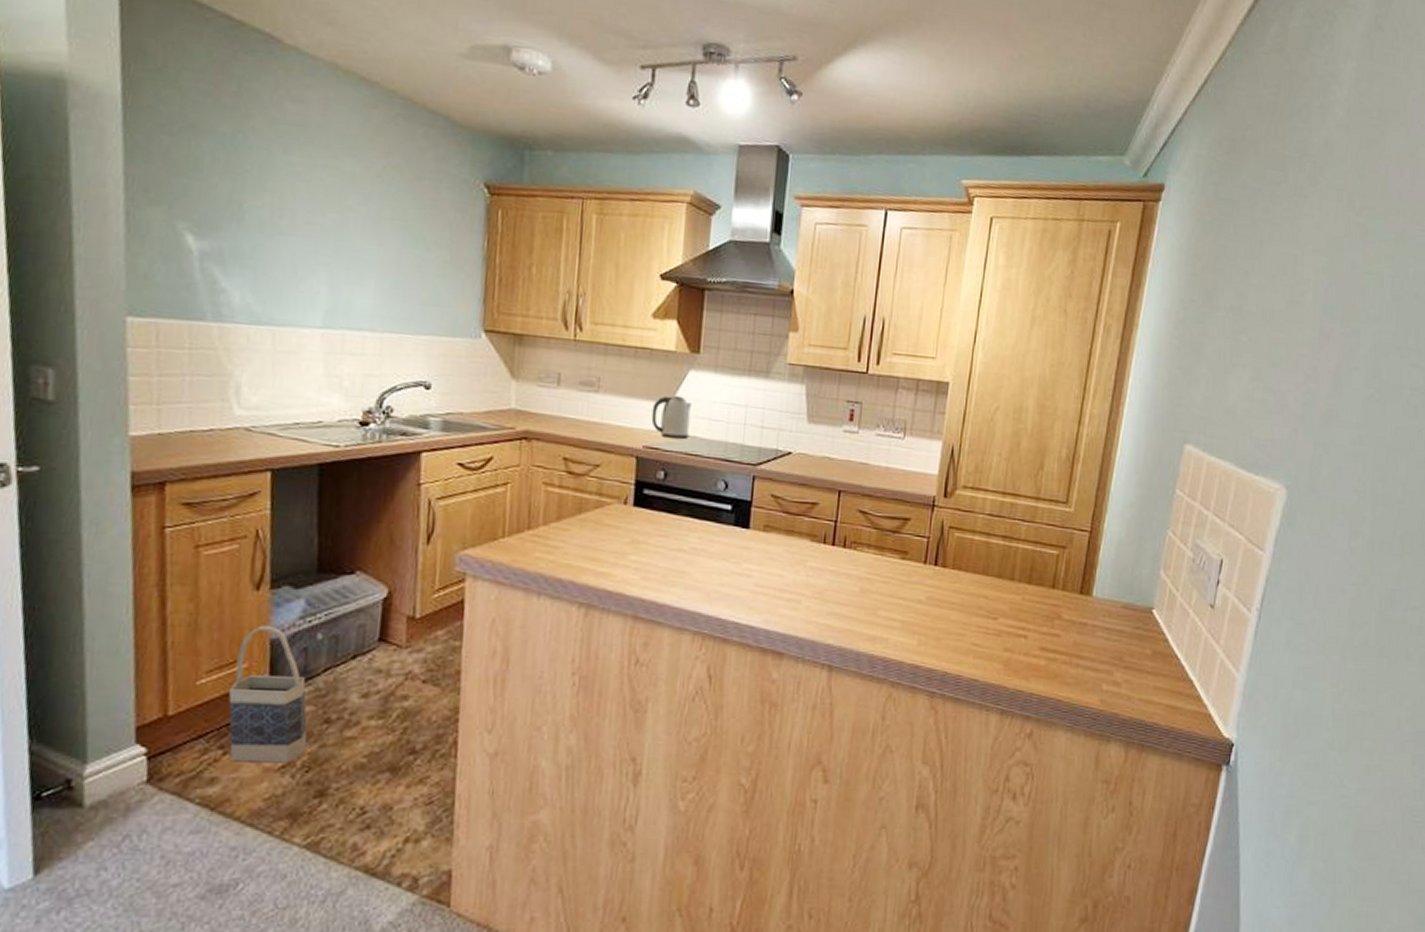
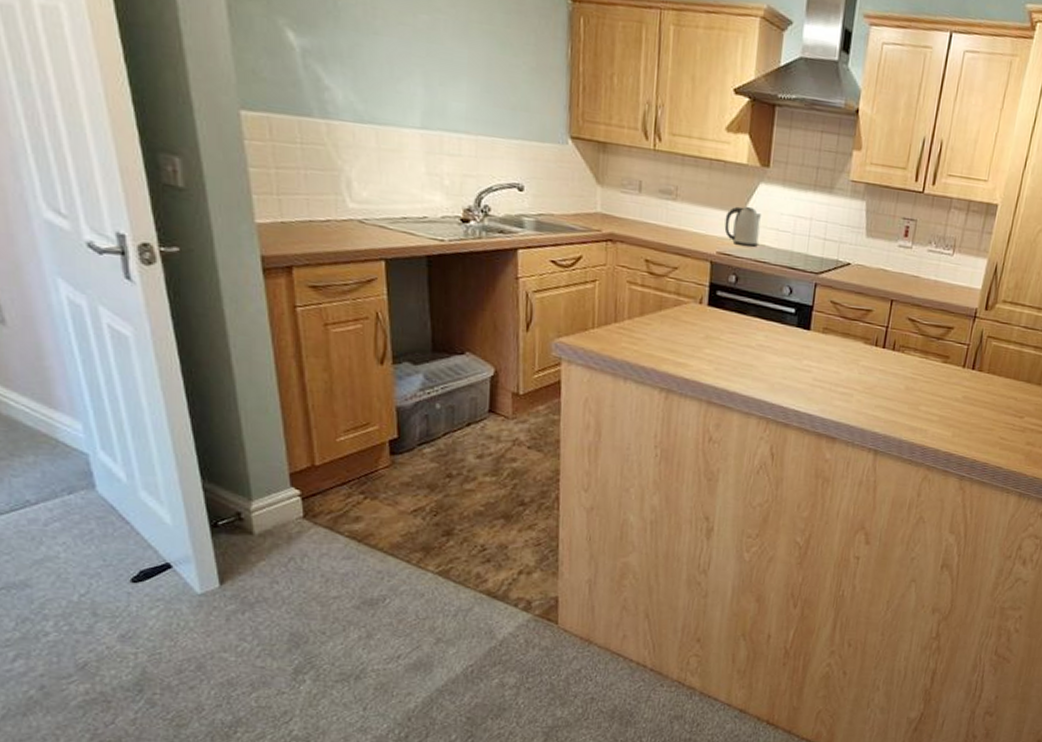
bag: present [228,625,308,763] -> none [365,394,434,508]

